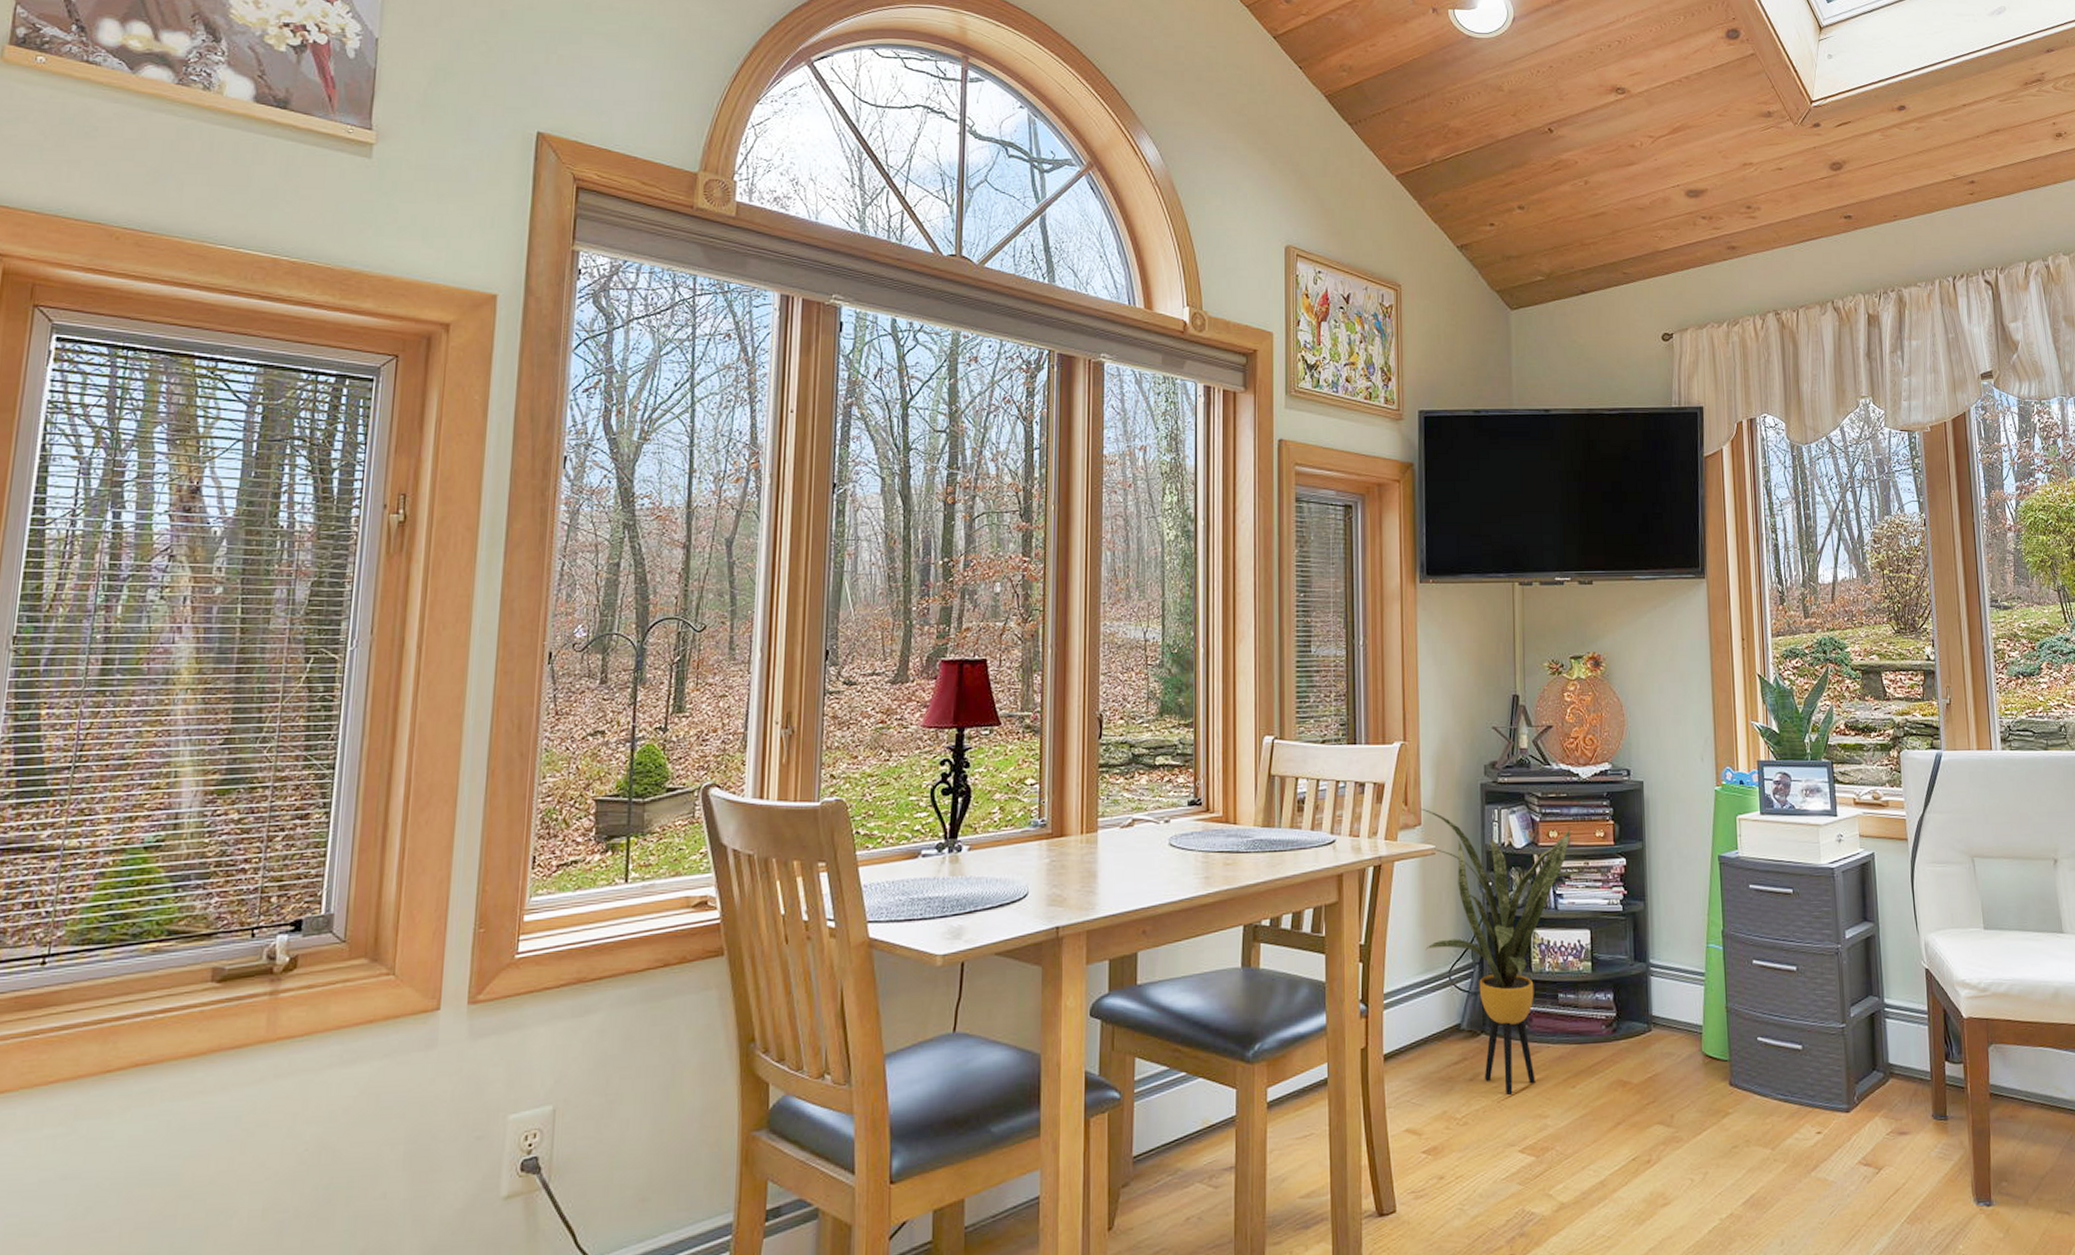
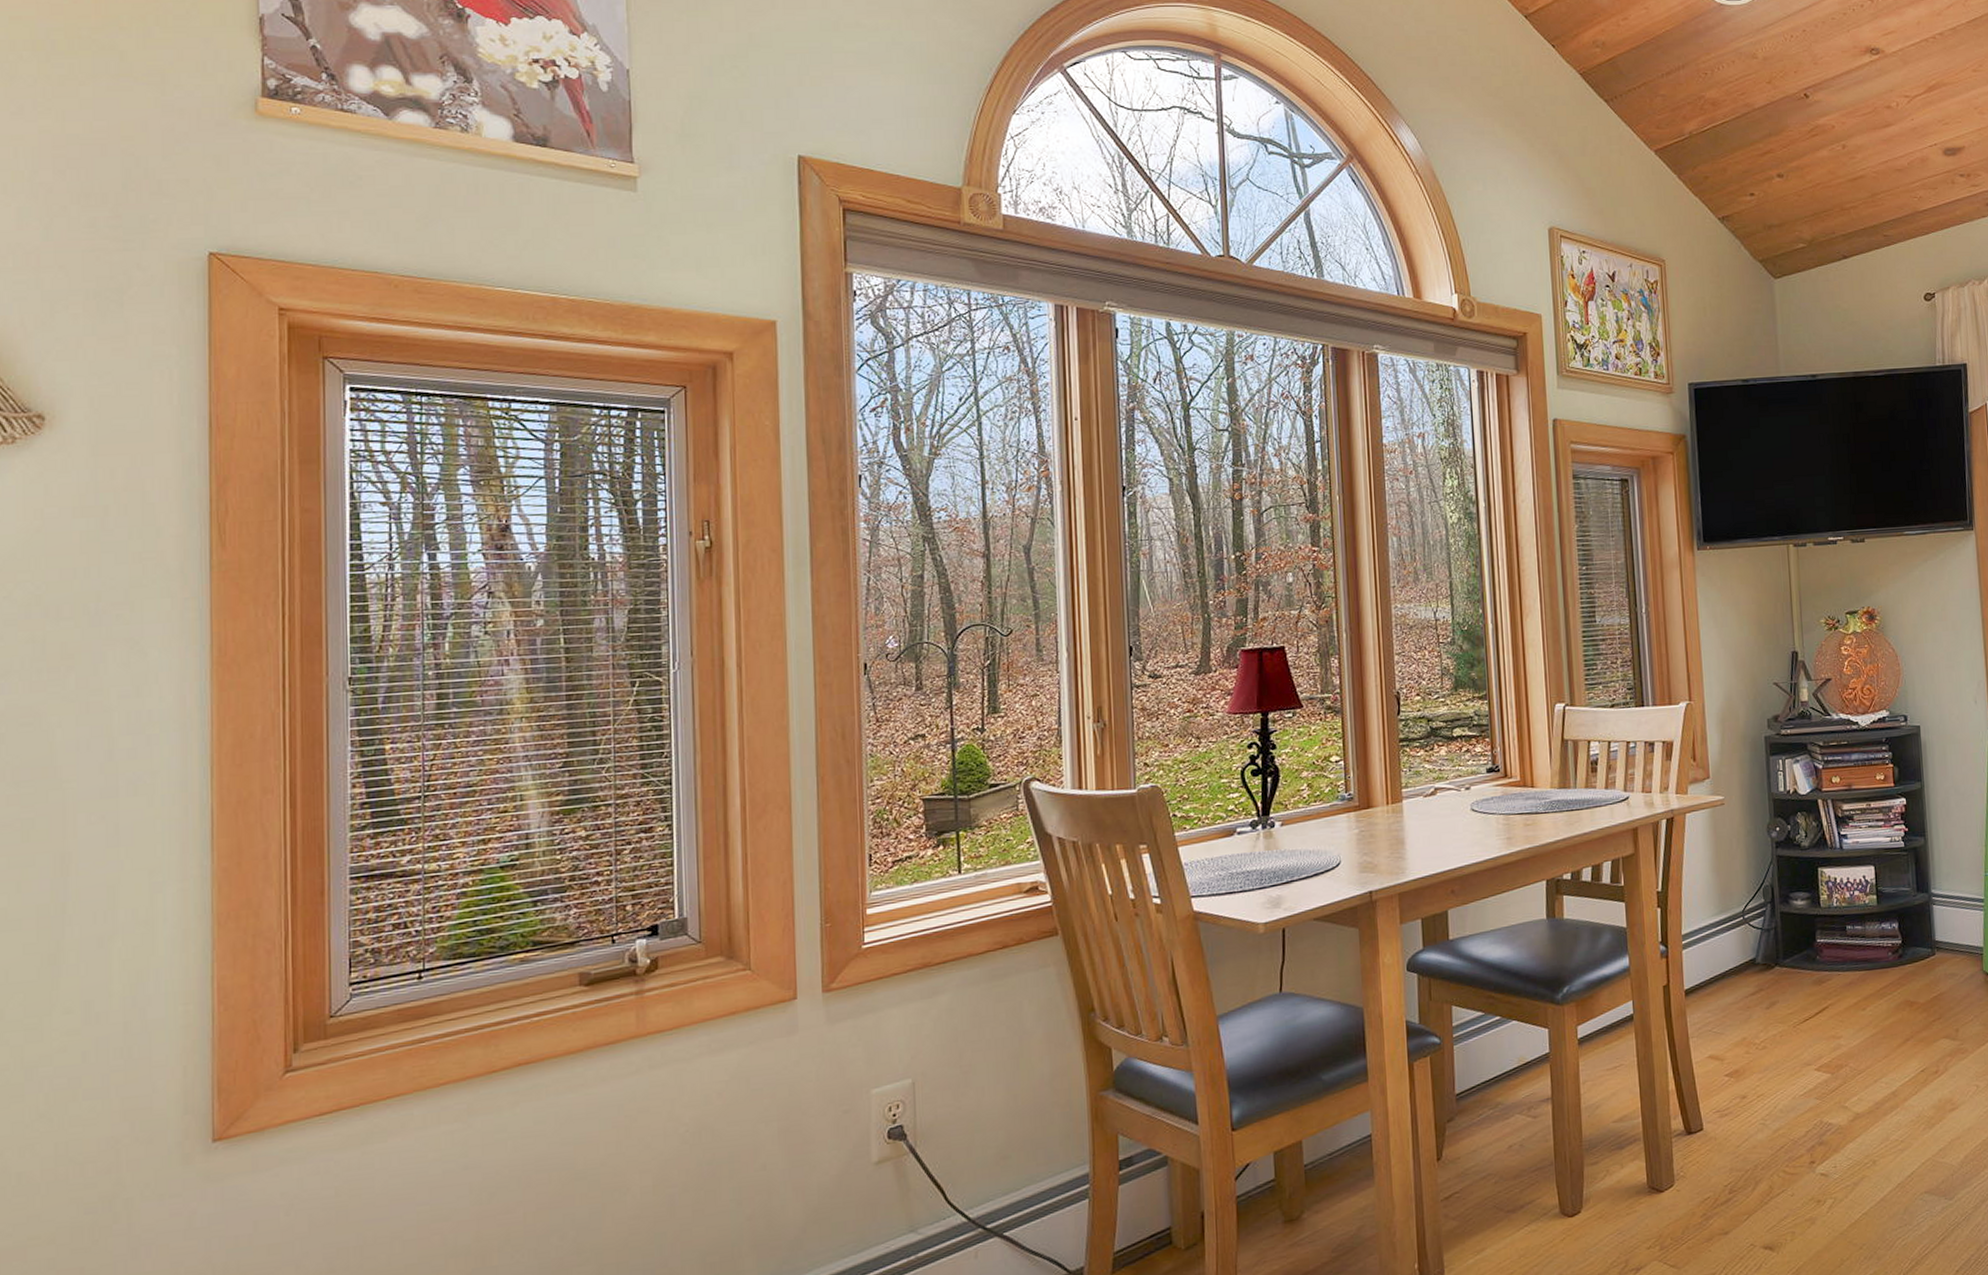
house plant: present [1420,808,1587,1096] -> none [1708,762,1870,1021]

